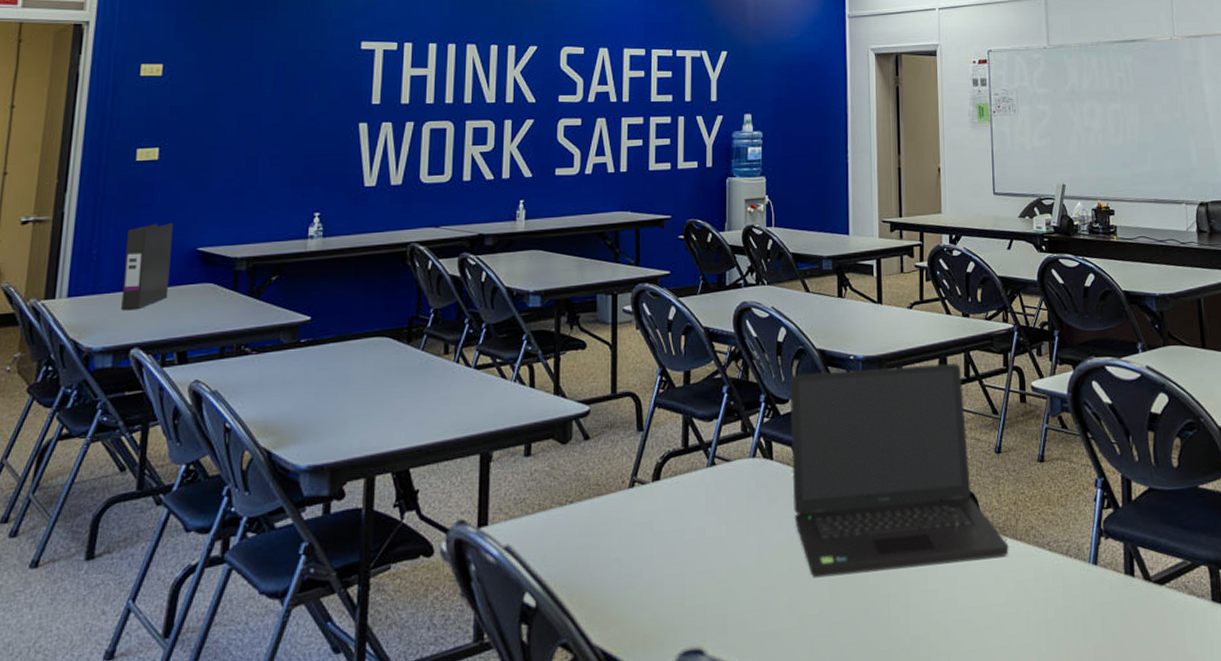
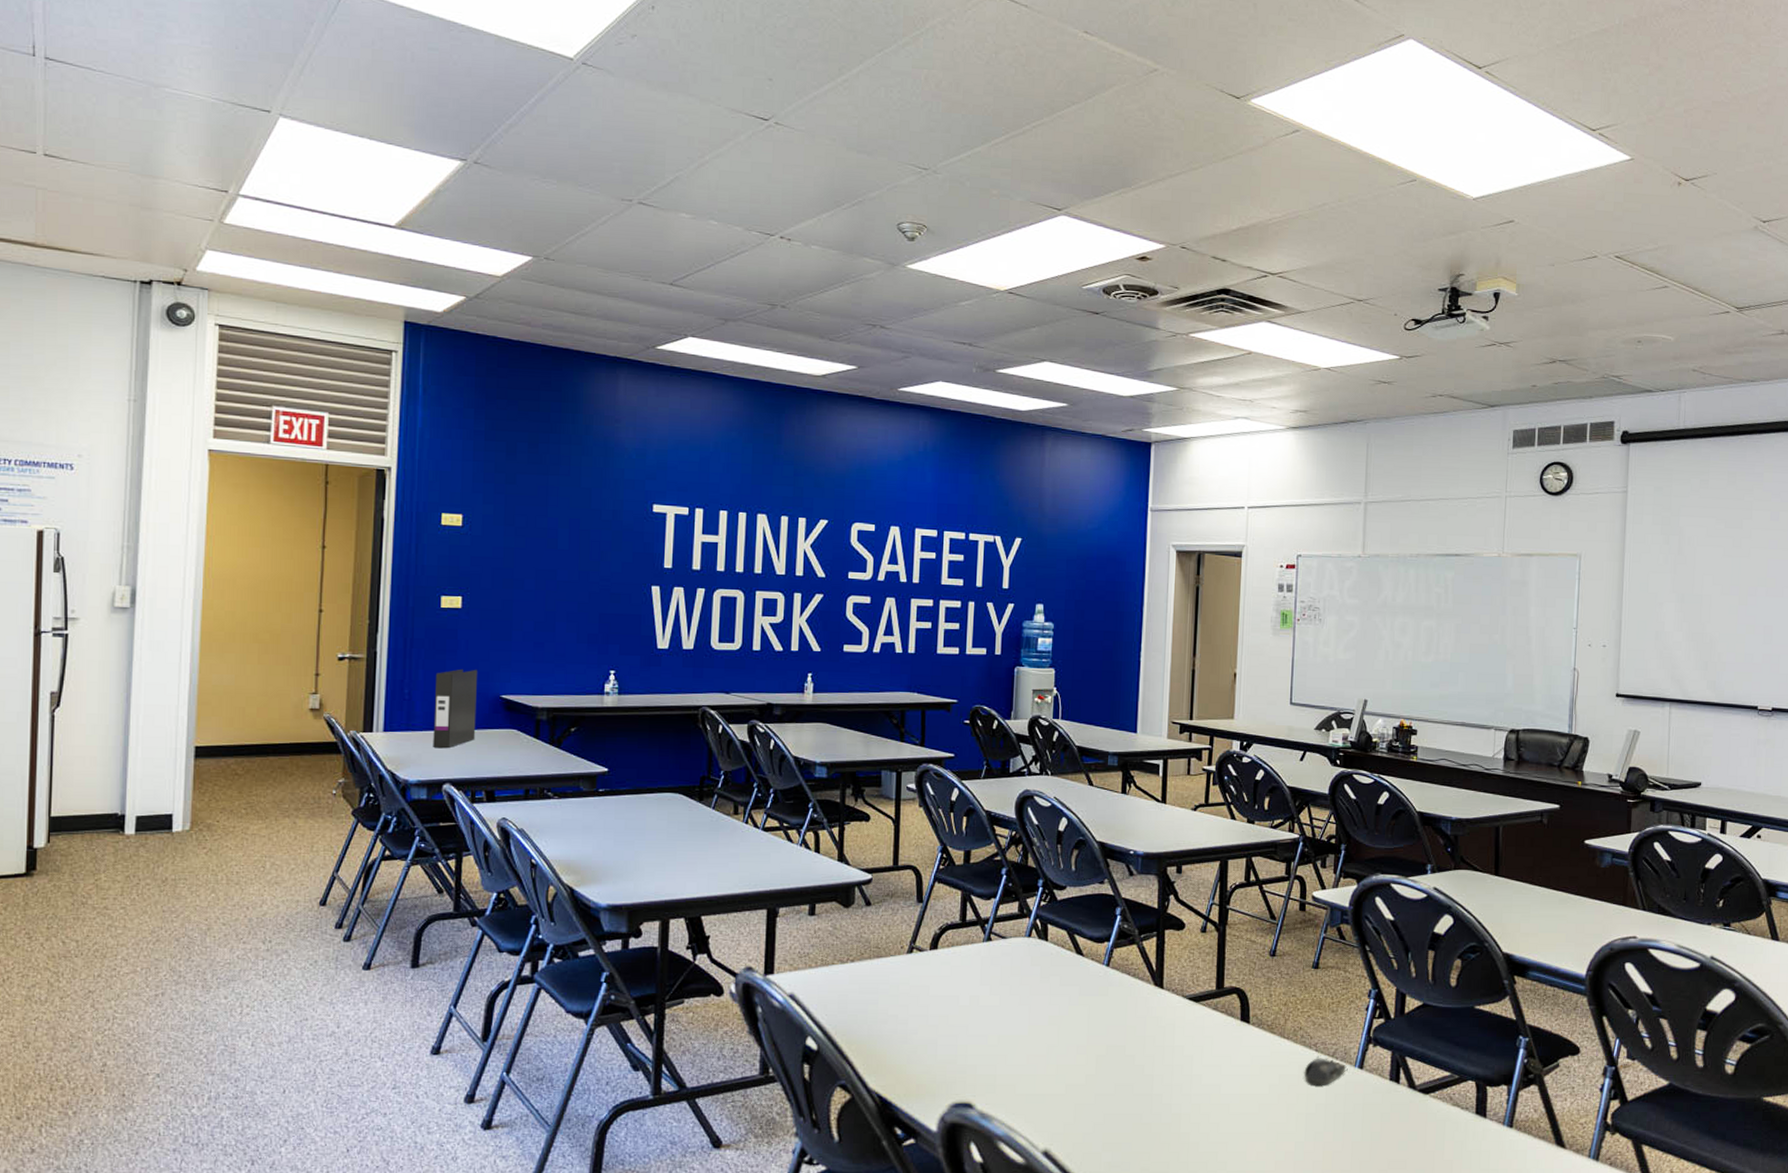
laptop: present [789,362,1009,576] -> none [1065,863,1276,1052]
computer mouse: none [1039,557,1081,588] -> present [1304,1058,1347,1085]

